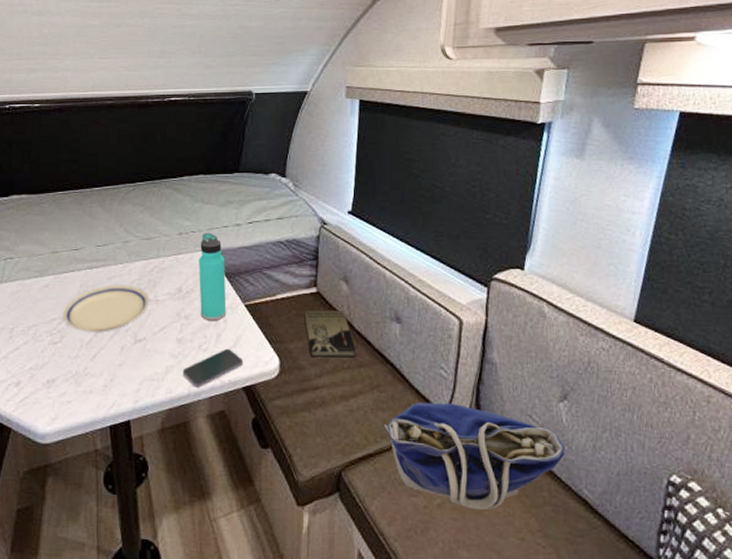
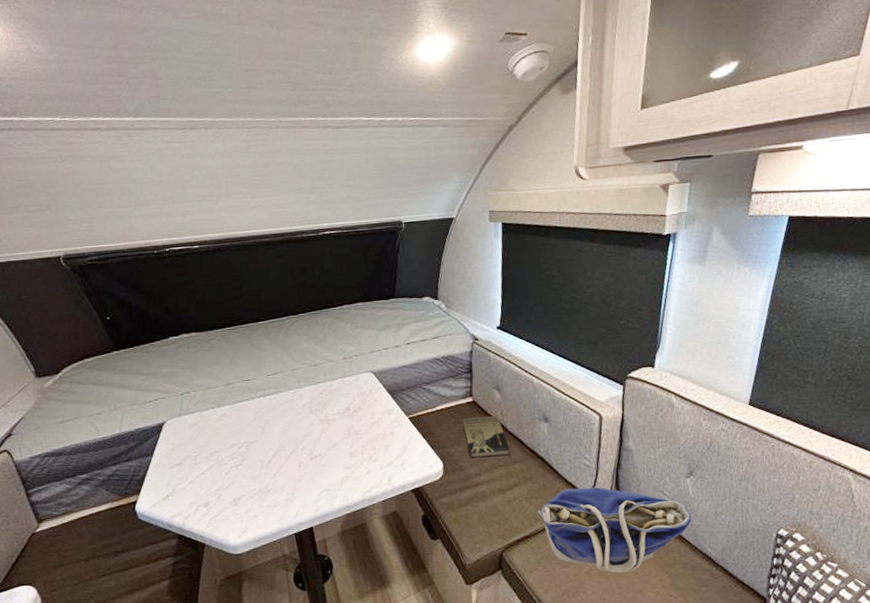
plate: present [63,285,148,332] -> none [241,408,320,453]
smartphone: present [182,348,244,388] -> none [356,457,411,494]
thermos bottle: present [199,233,227,322] -> none [363,355,393,435]

